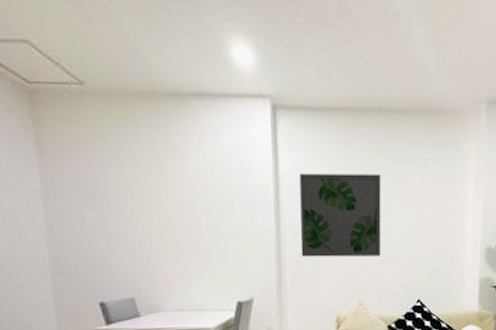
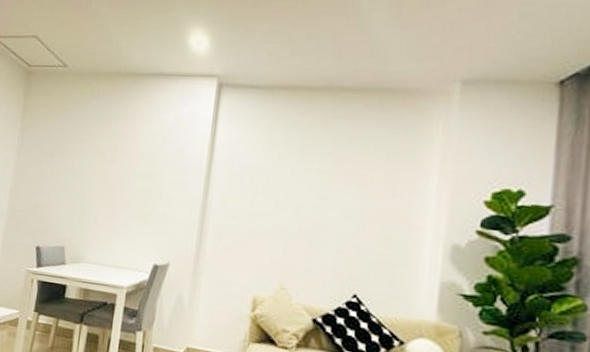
wall art: present [299,173,381,257] -> none [225,146,323,238]

